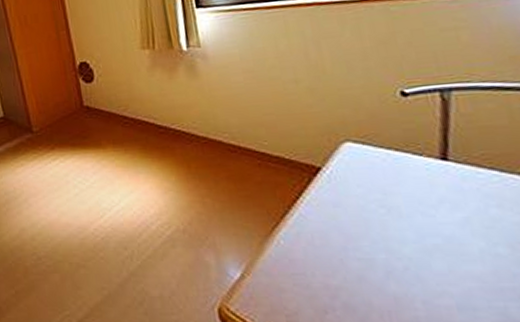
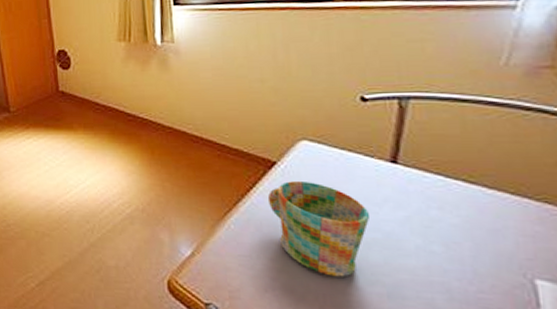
mug: none [316,186,428,290] -> present [267,181,371,277]

